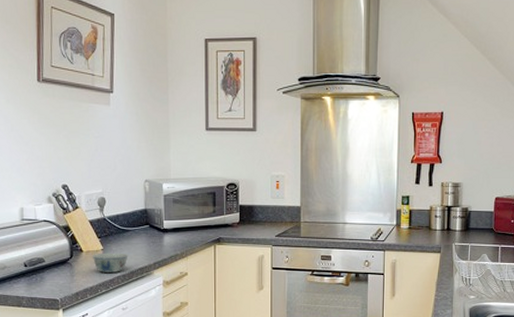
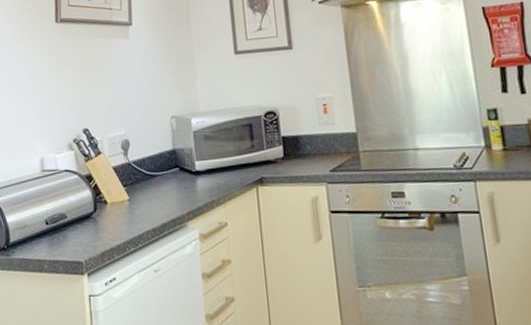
bowl: present [92,252,129,272] -> none [117,202,158,227]

